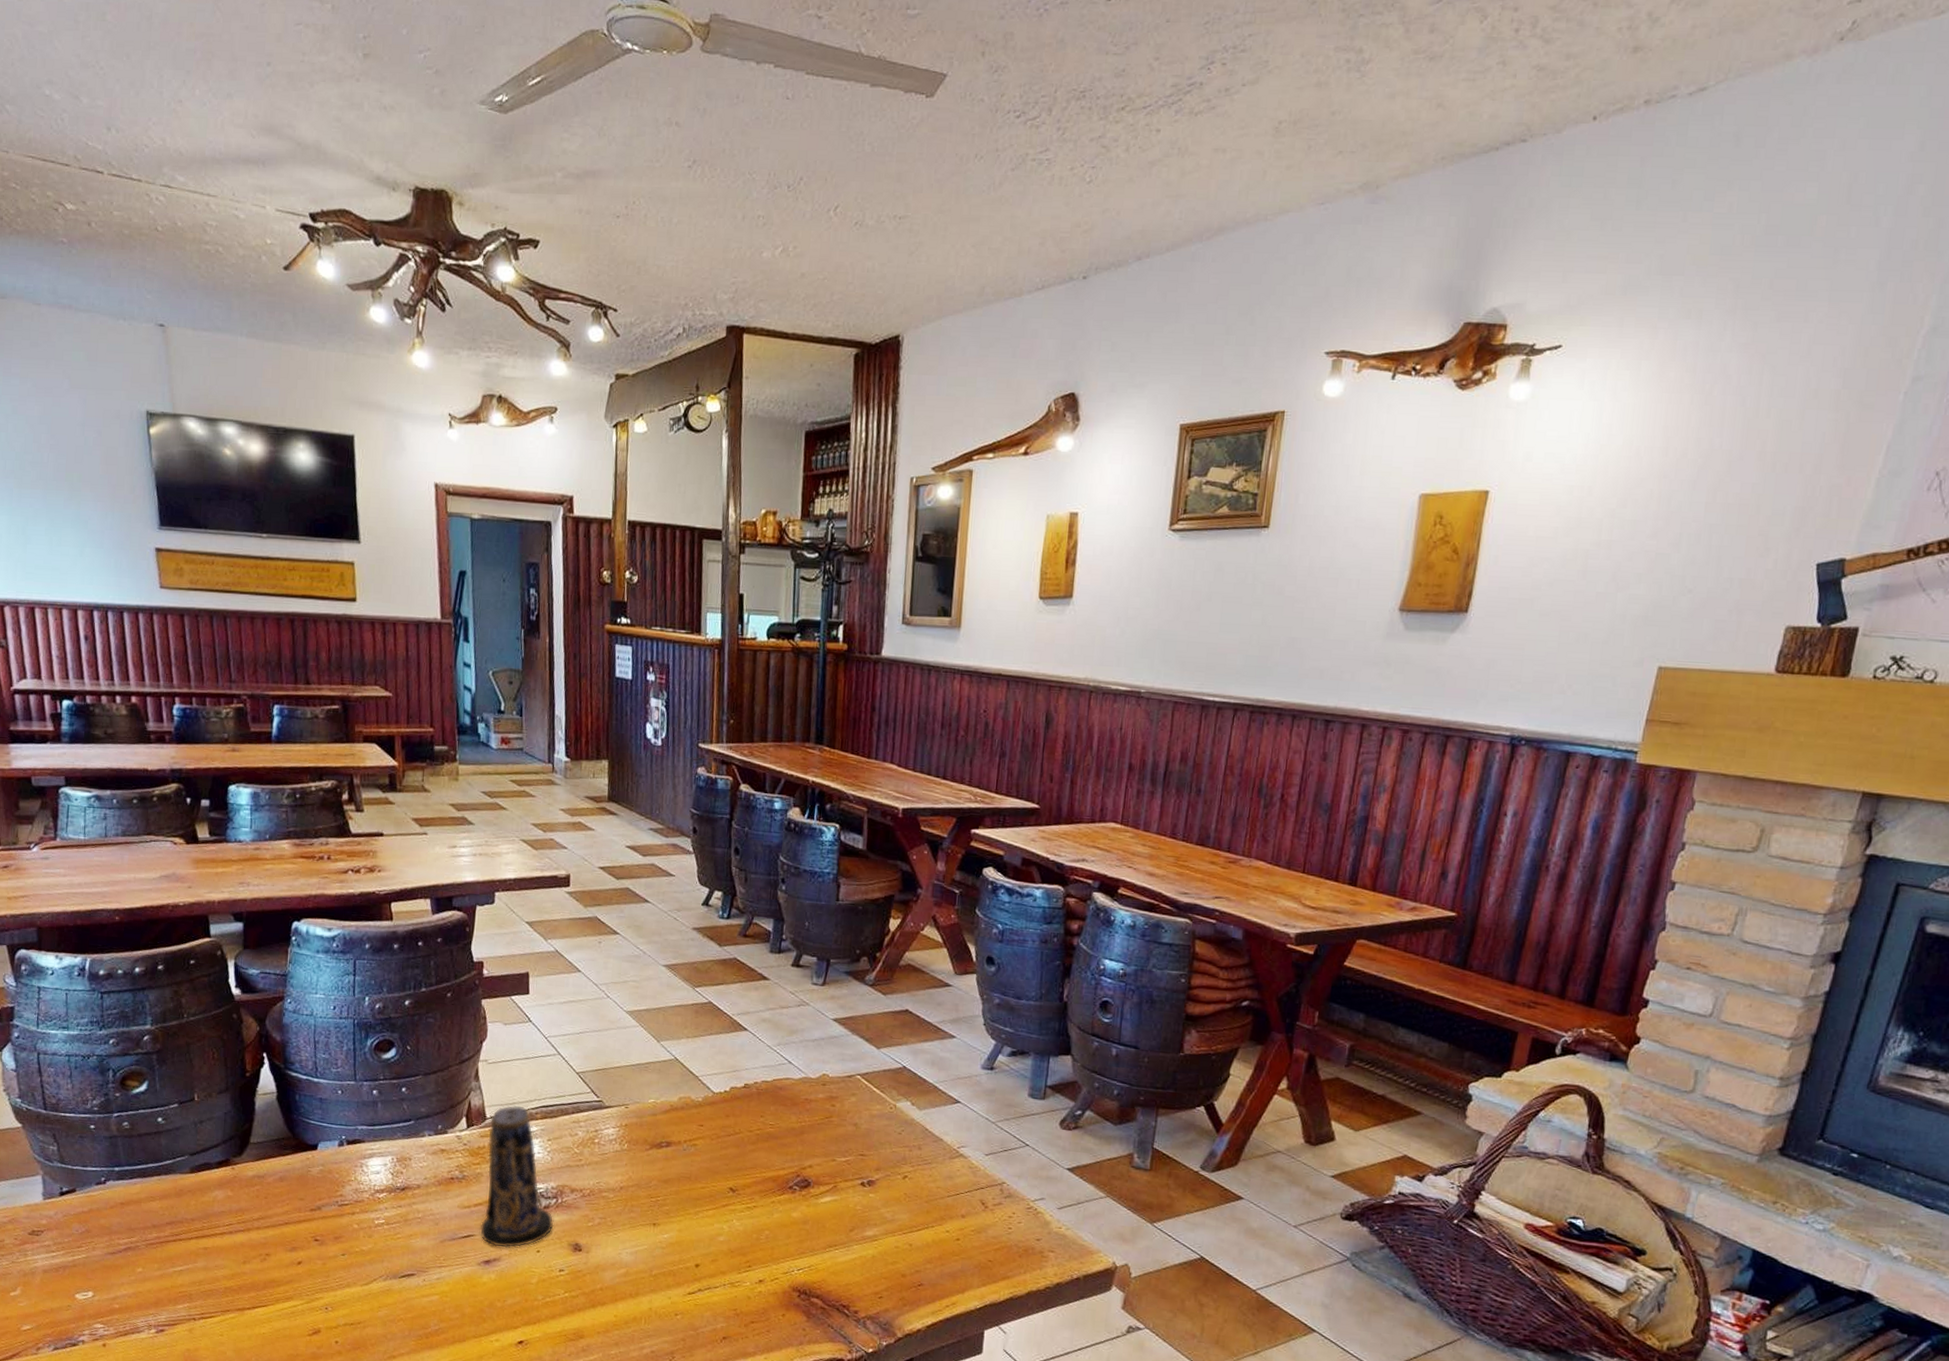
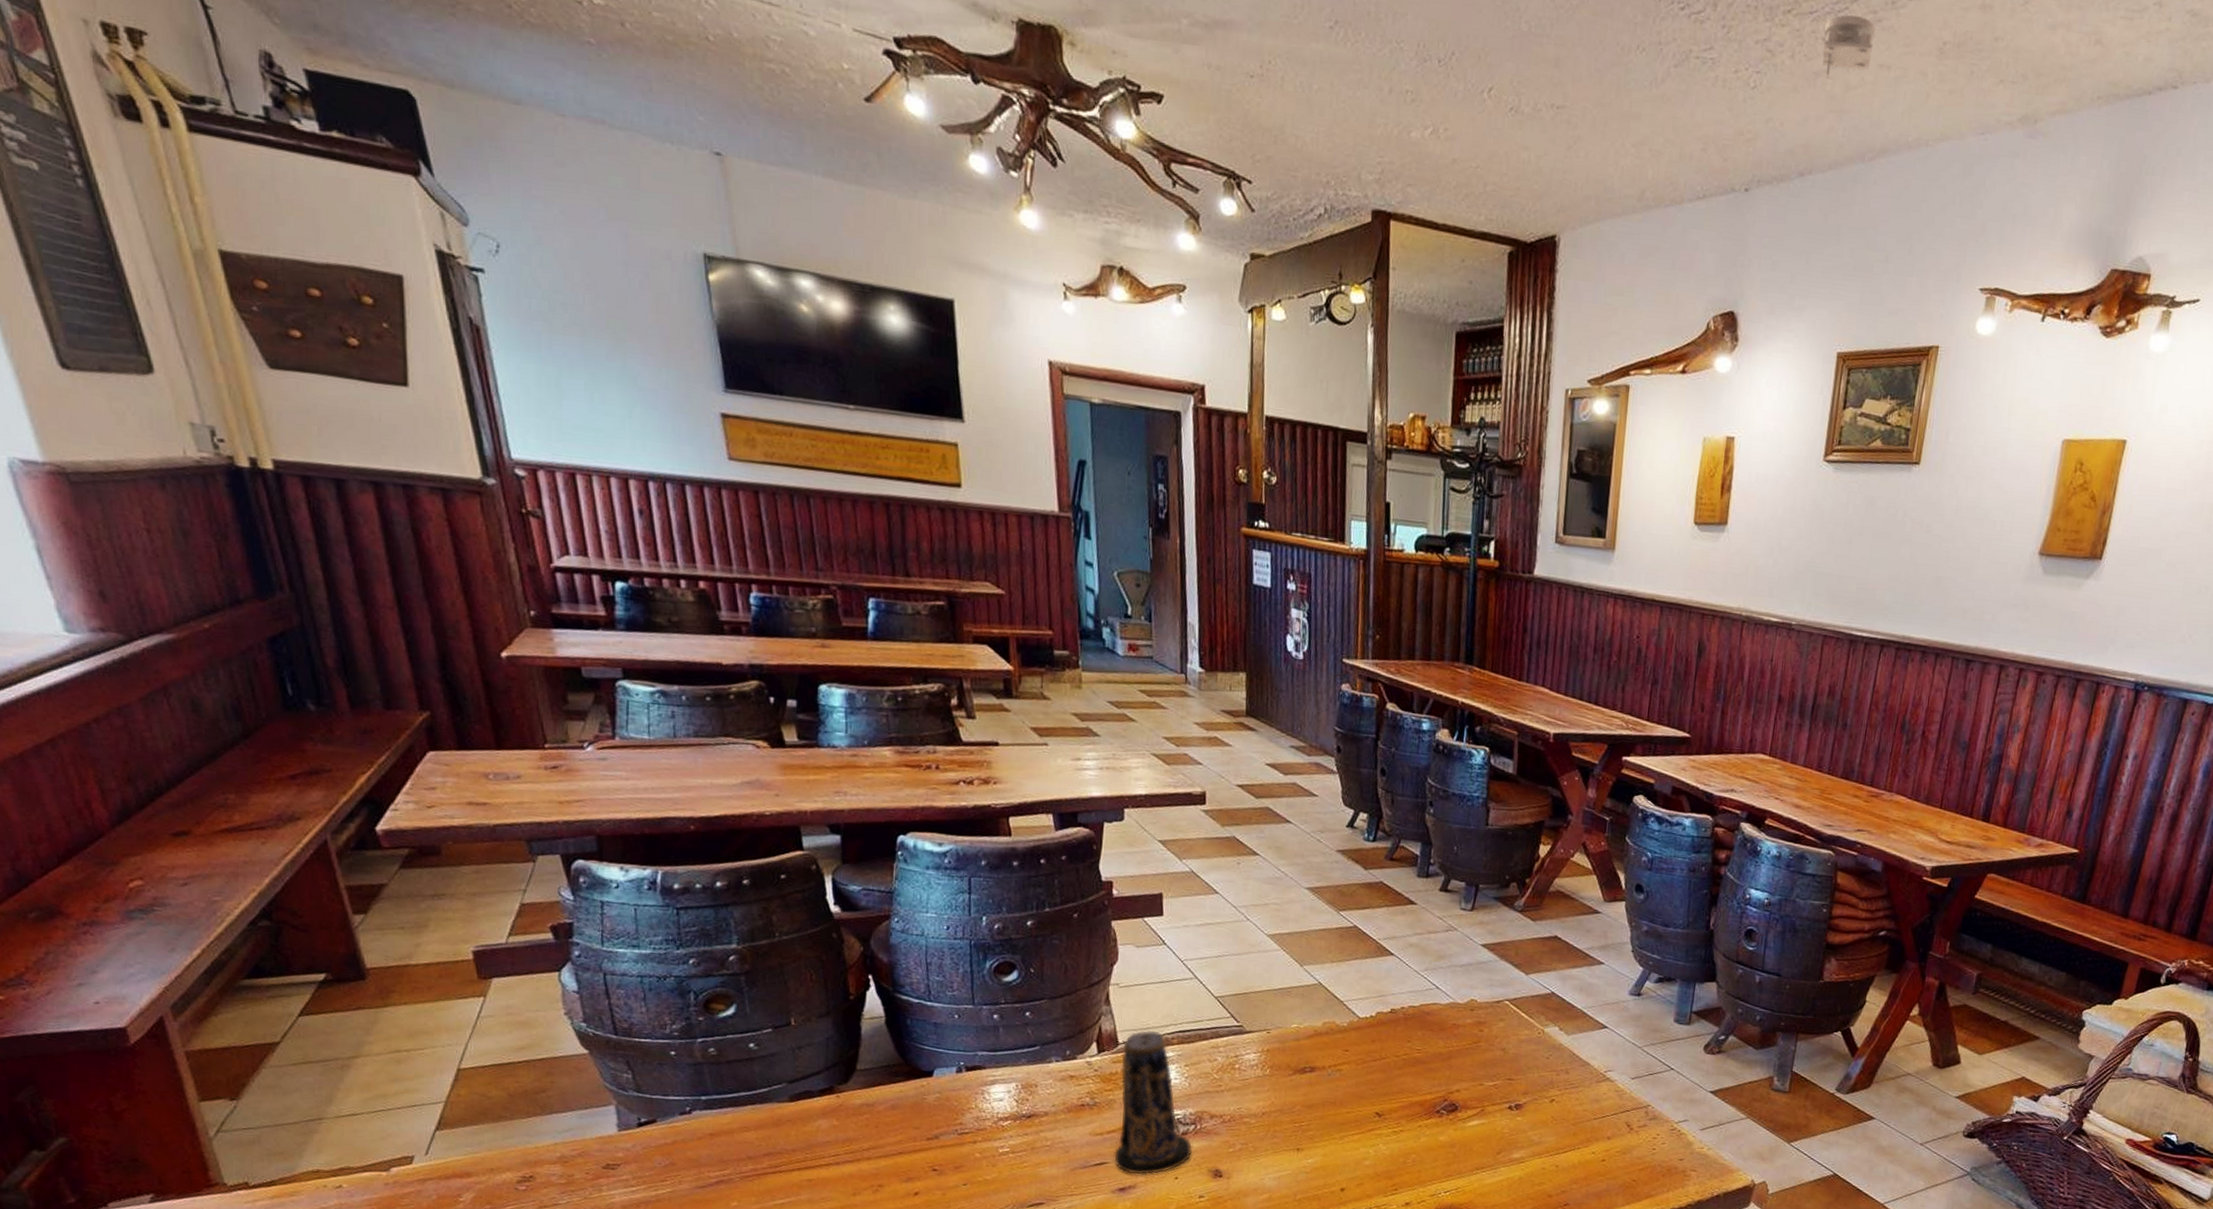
smoke detector: none [1156,106,1210,167] -> present [1822,15,1876,79]

